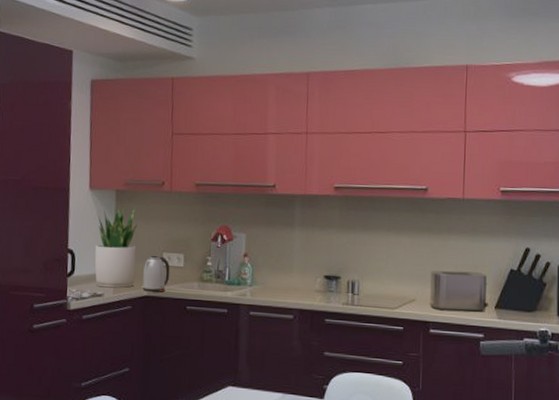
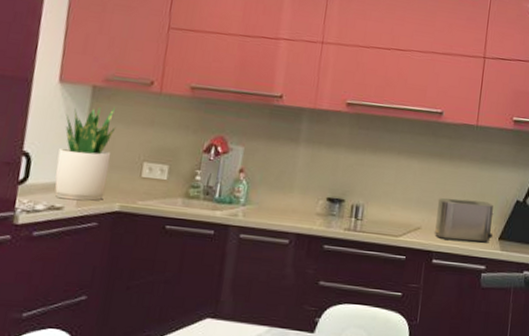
kettle: present [142,256,170,292] -> none [113,165,151,208]

